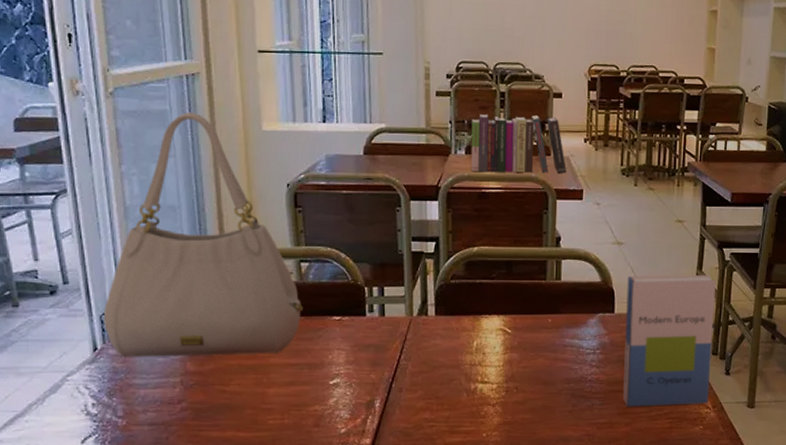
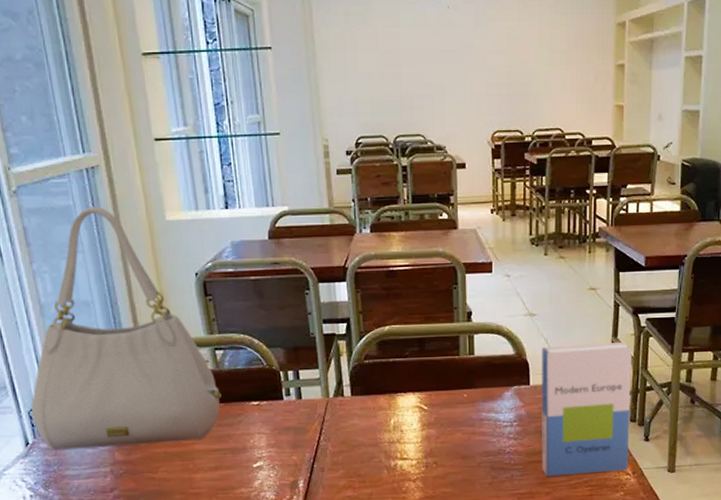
books: present [470,113,566,174] -> none [375,188,474,249]

